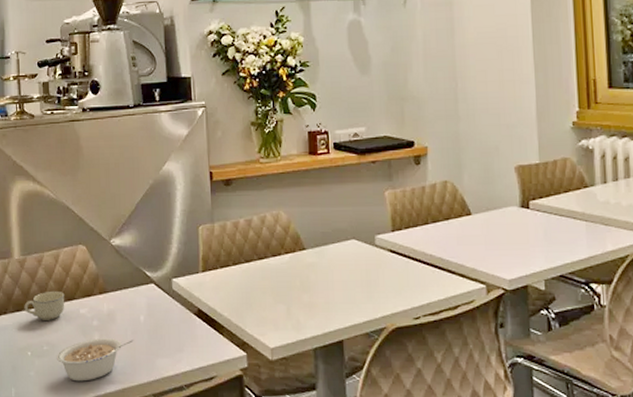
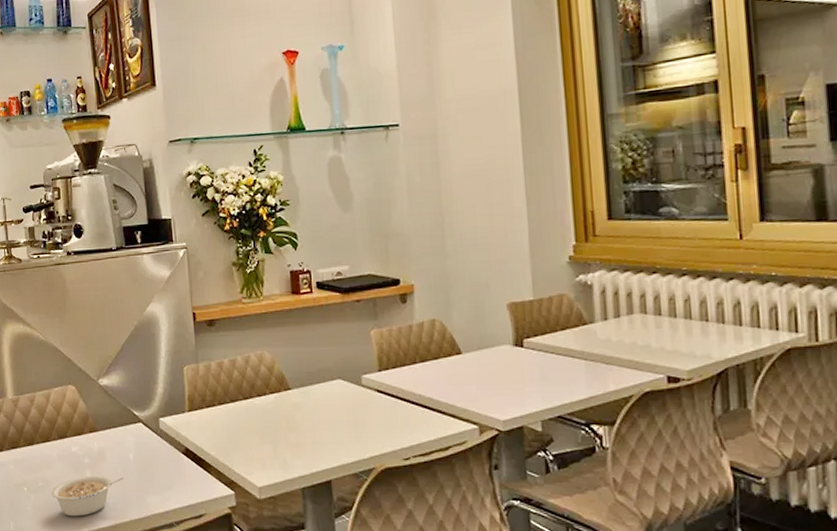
cup: present [24,290,65,320] -> none [19,429,57,458]

